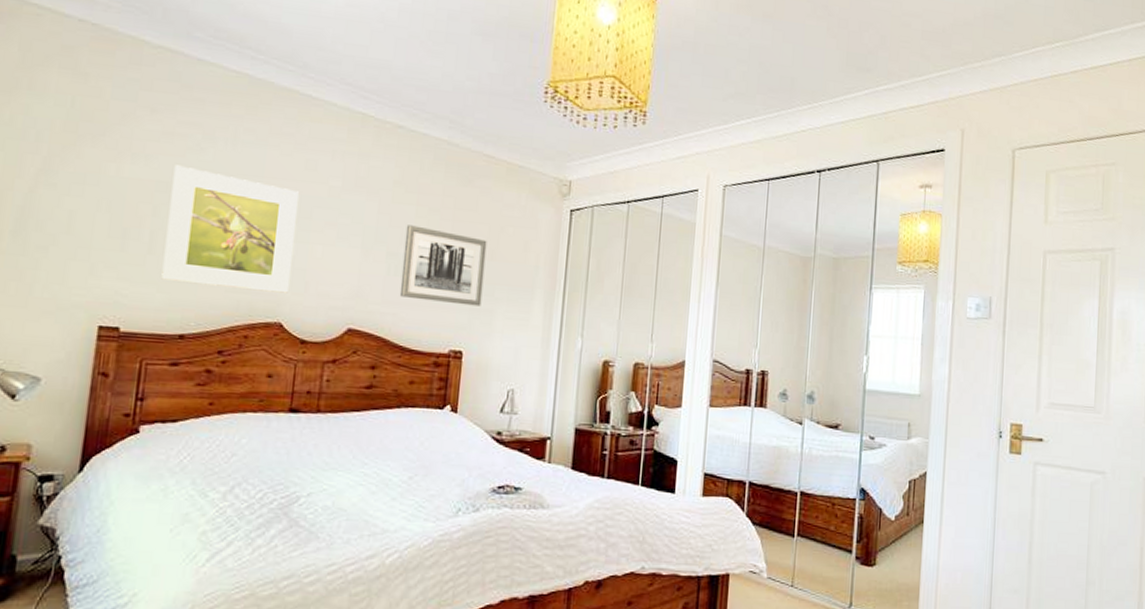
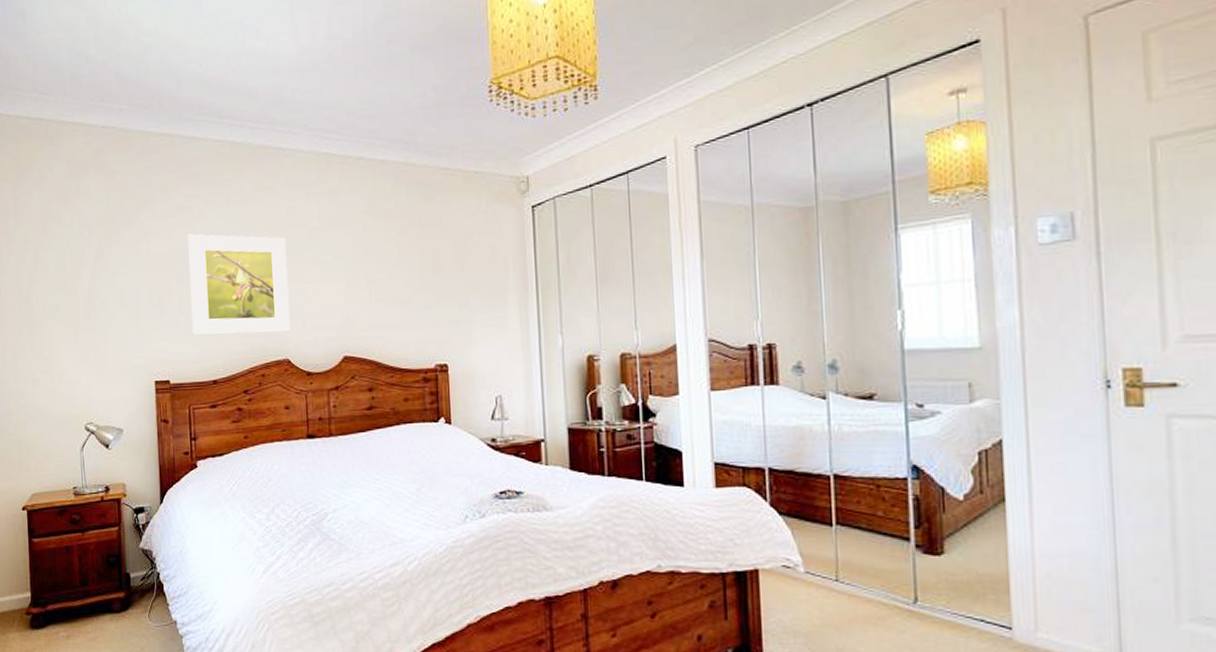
wall art: present [399,225,487,307] -> none [379,250,459,321]

